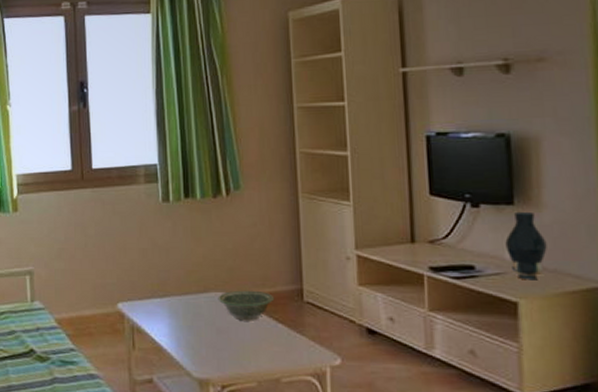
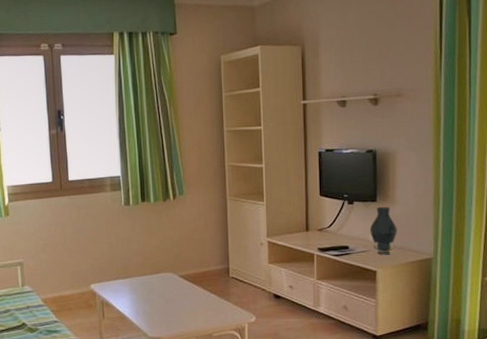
bowl: present [218,290,275,321] -> none [167,270,209,293]

